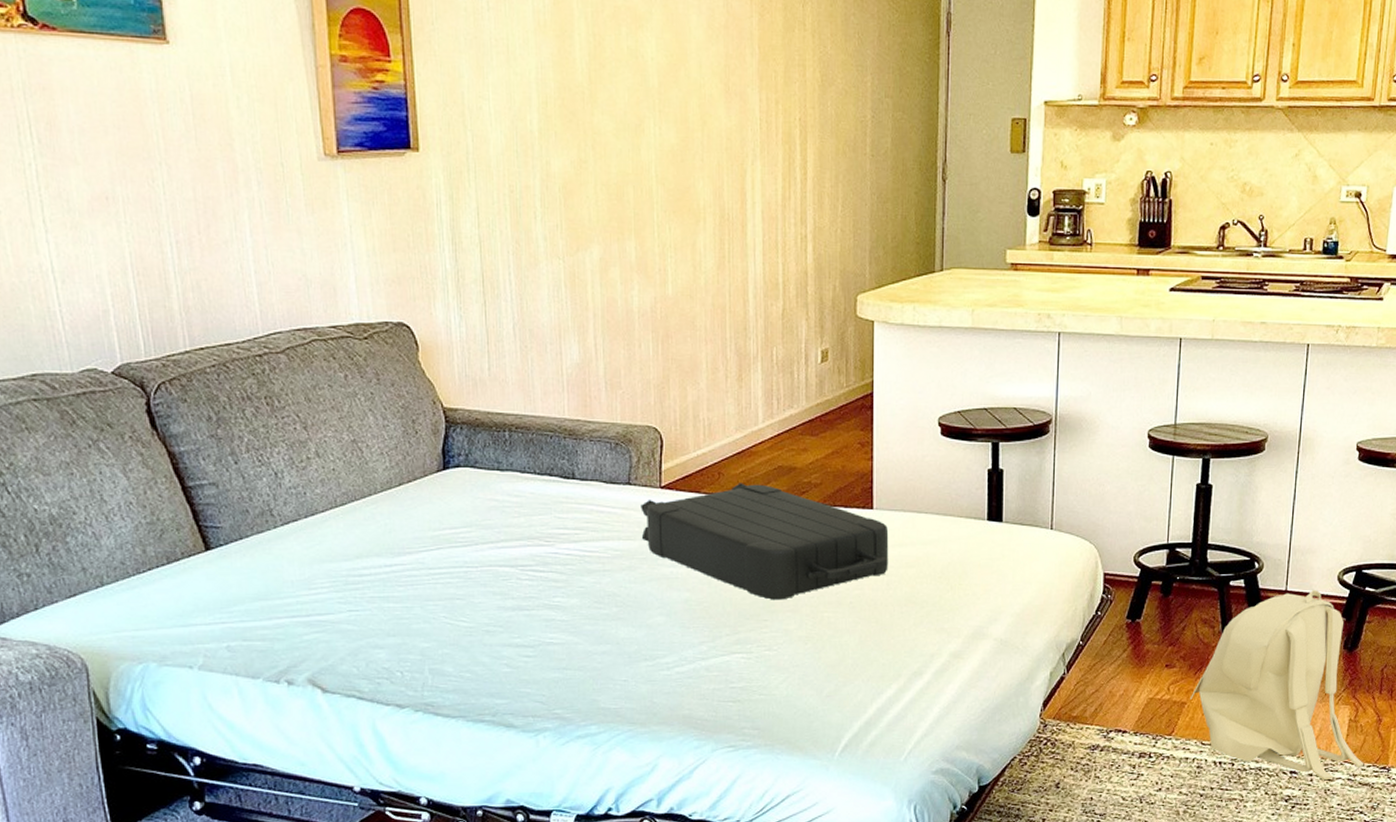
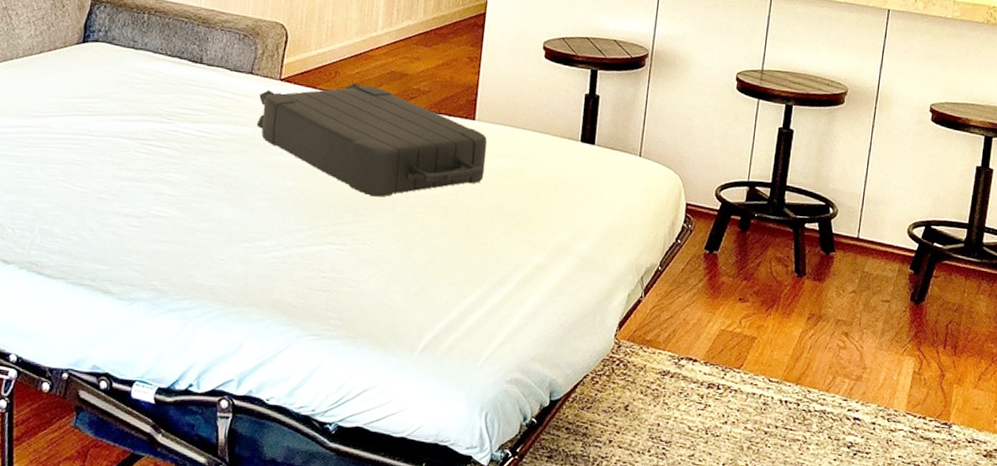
backpack: present [1189,589,1364,781] -> none [760,239,926,431]

